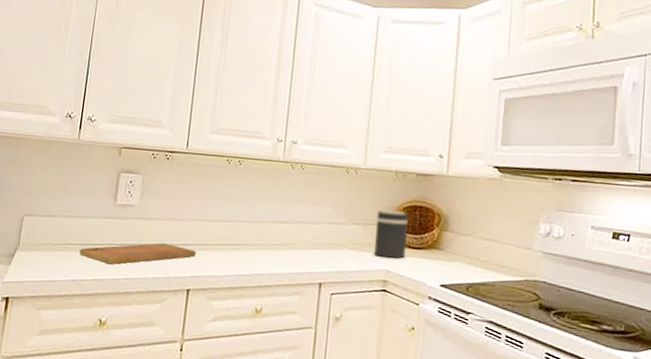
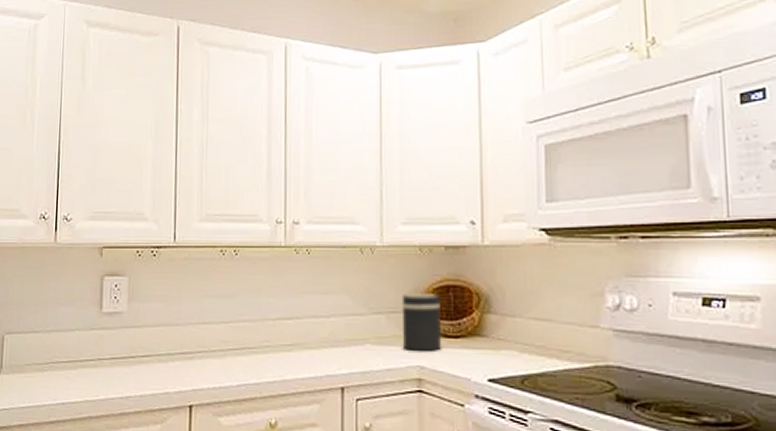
cutting board: present [79,243,197,265] -> none [67,353,197,383]

